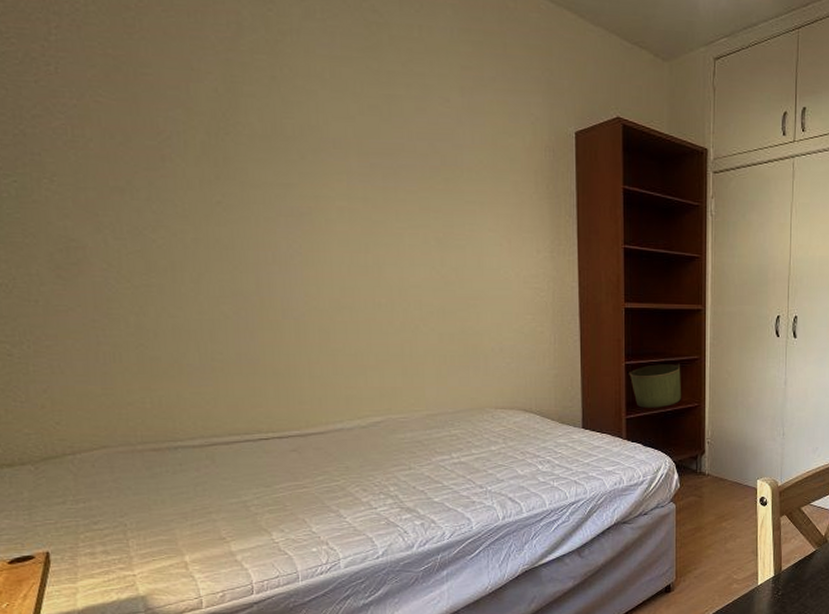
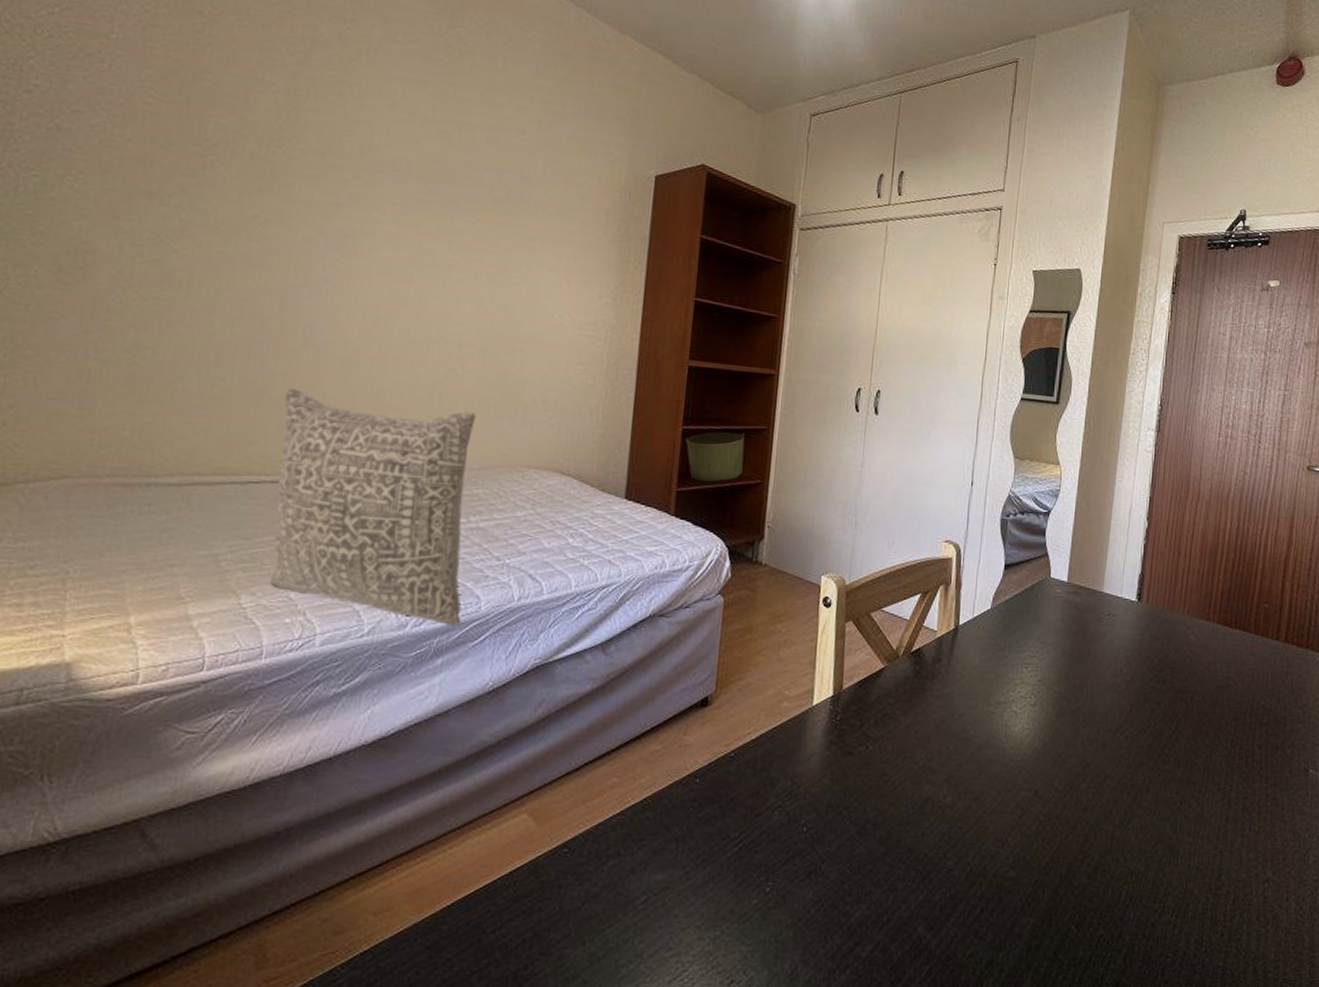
pillow: none [276,356,458,545] -> present [269,388,476,627]

